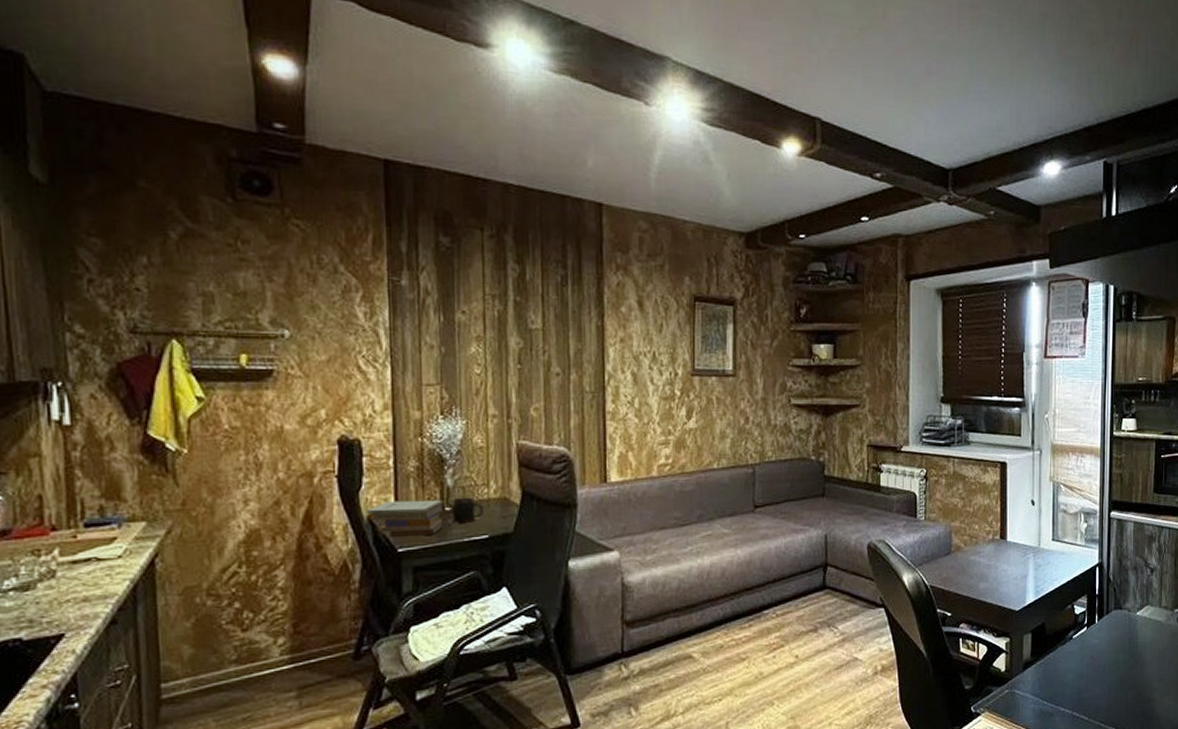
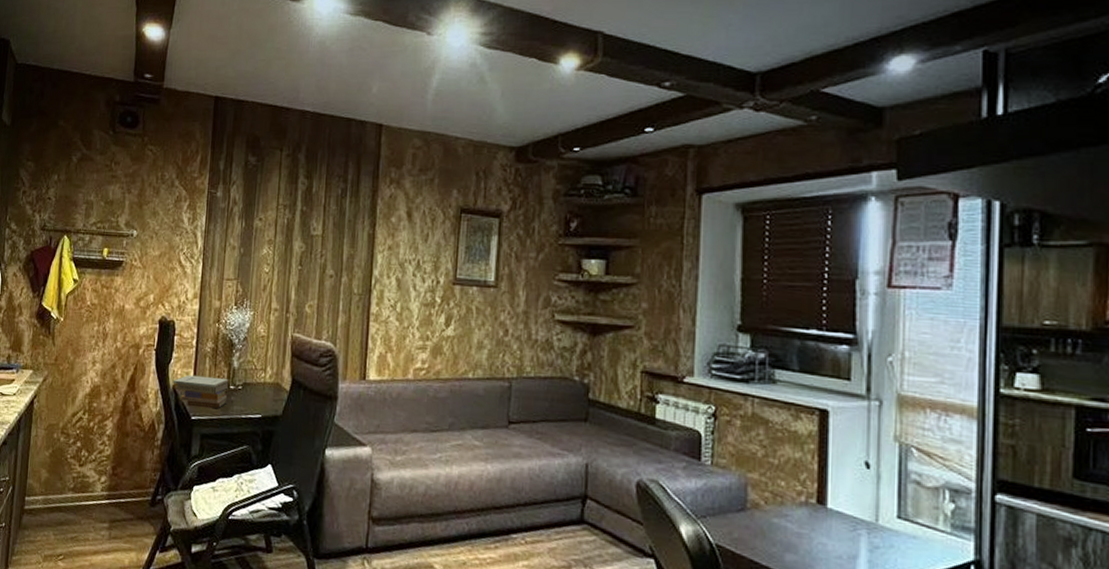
mug: present [451,497,484,523] -> none [234,378,260,402]

